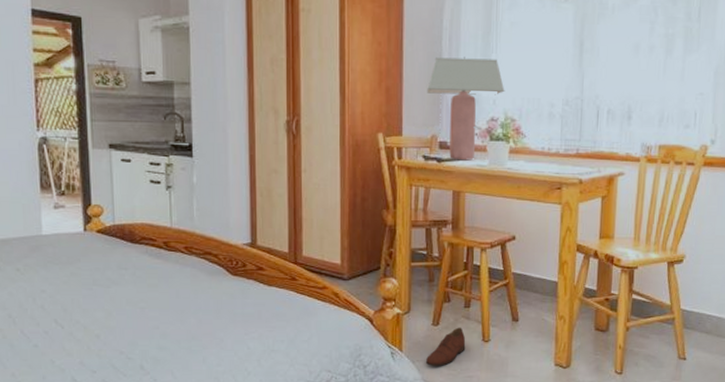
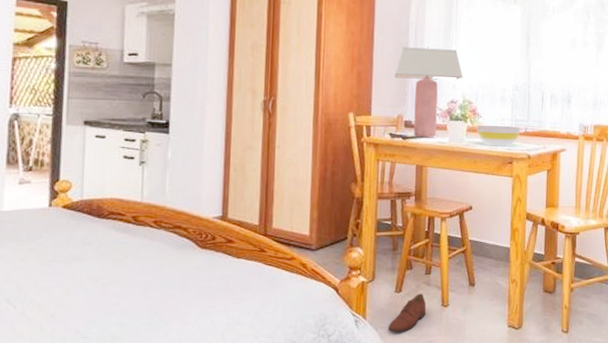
bowl: none [520,146,571,170] -> present [476,125,521,147]

